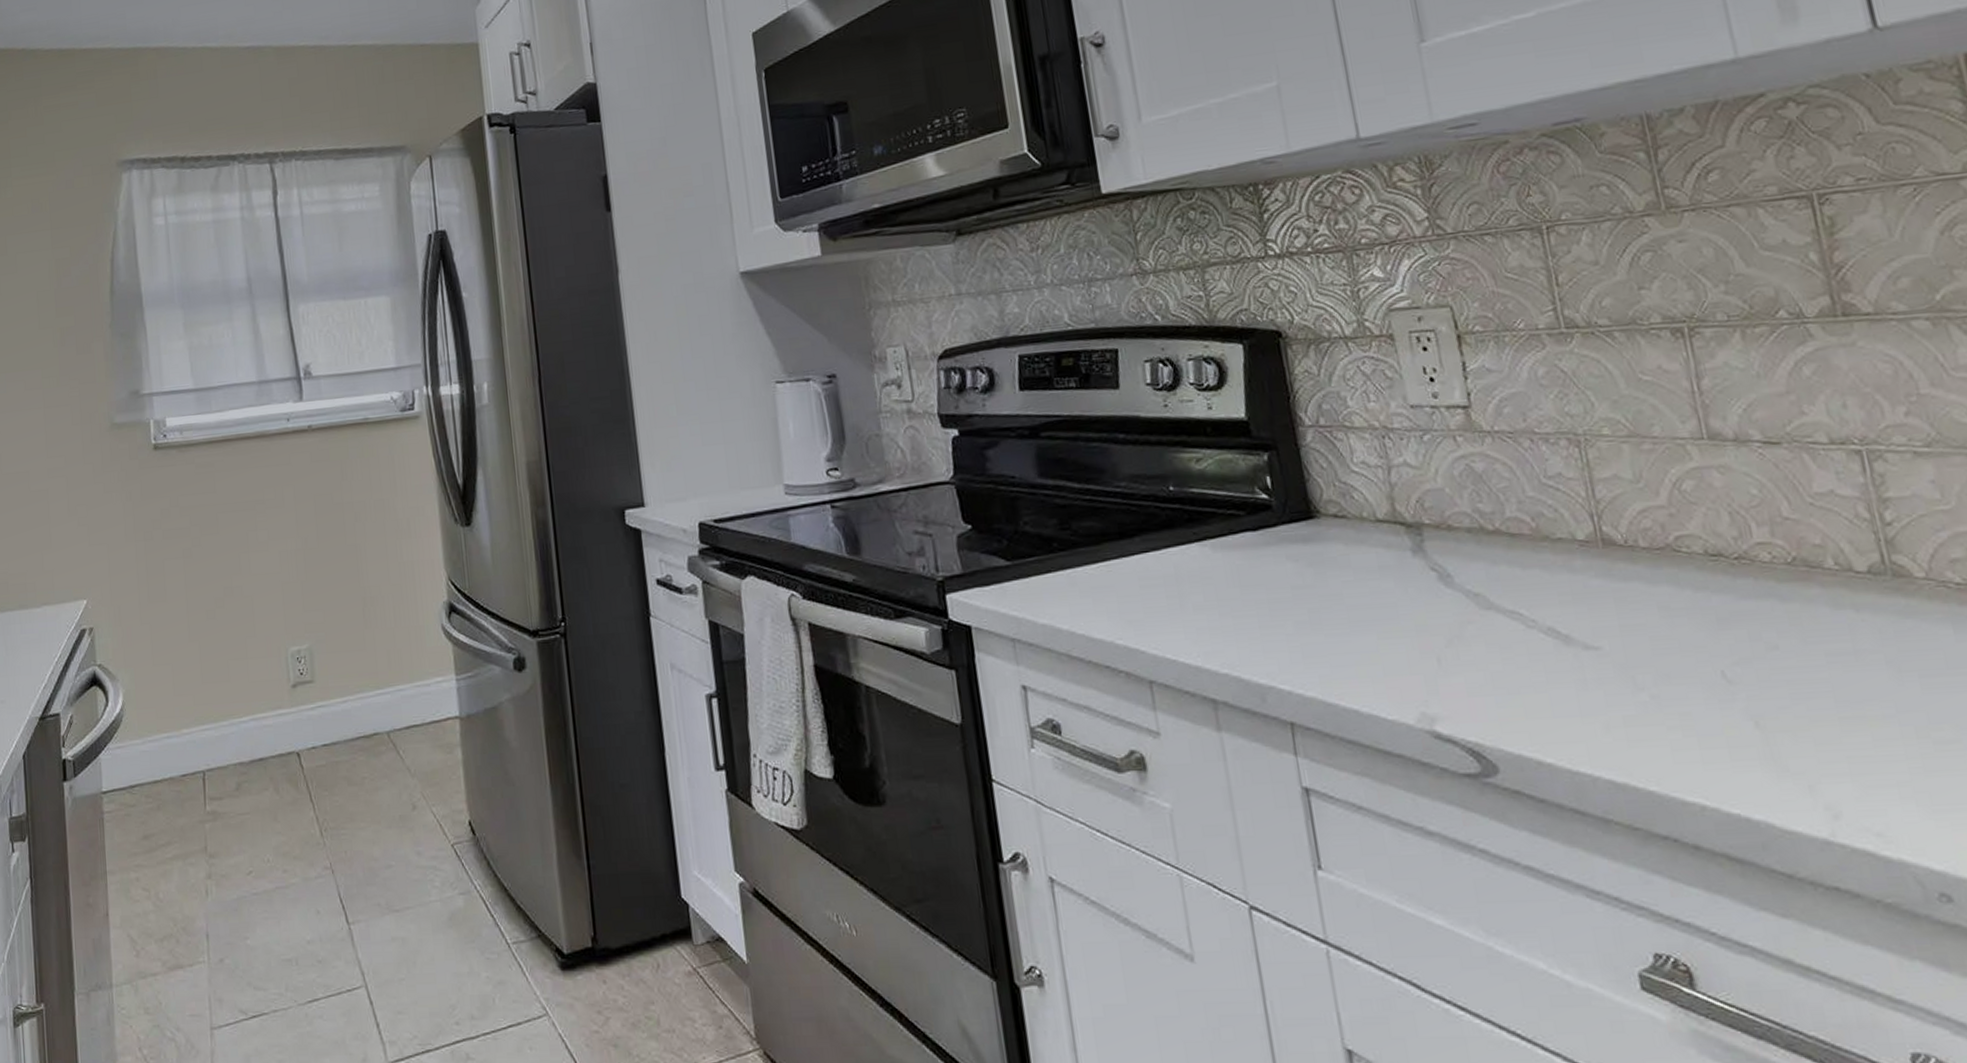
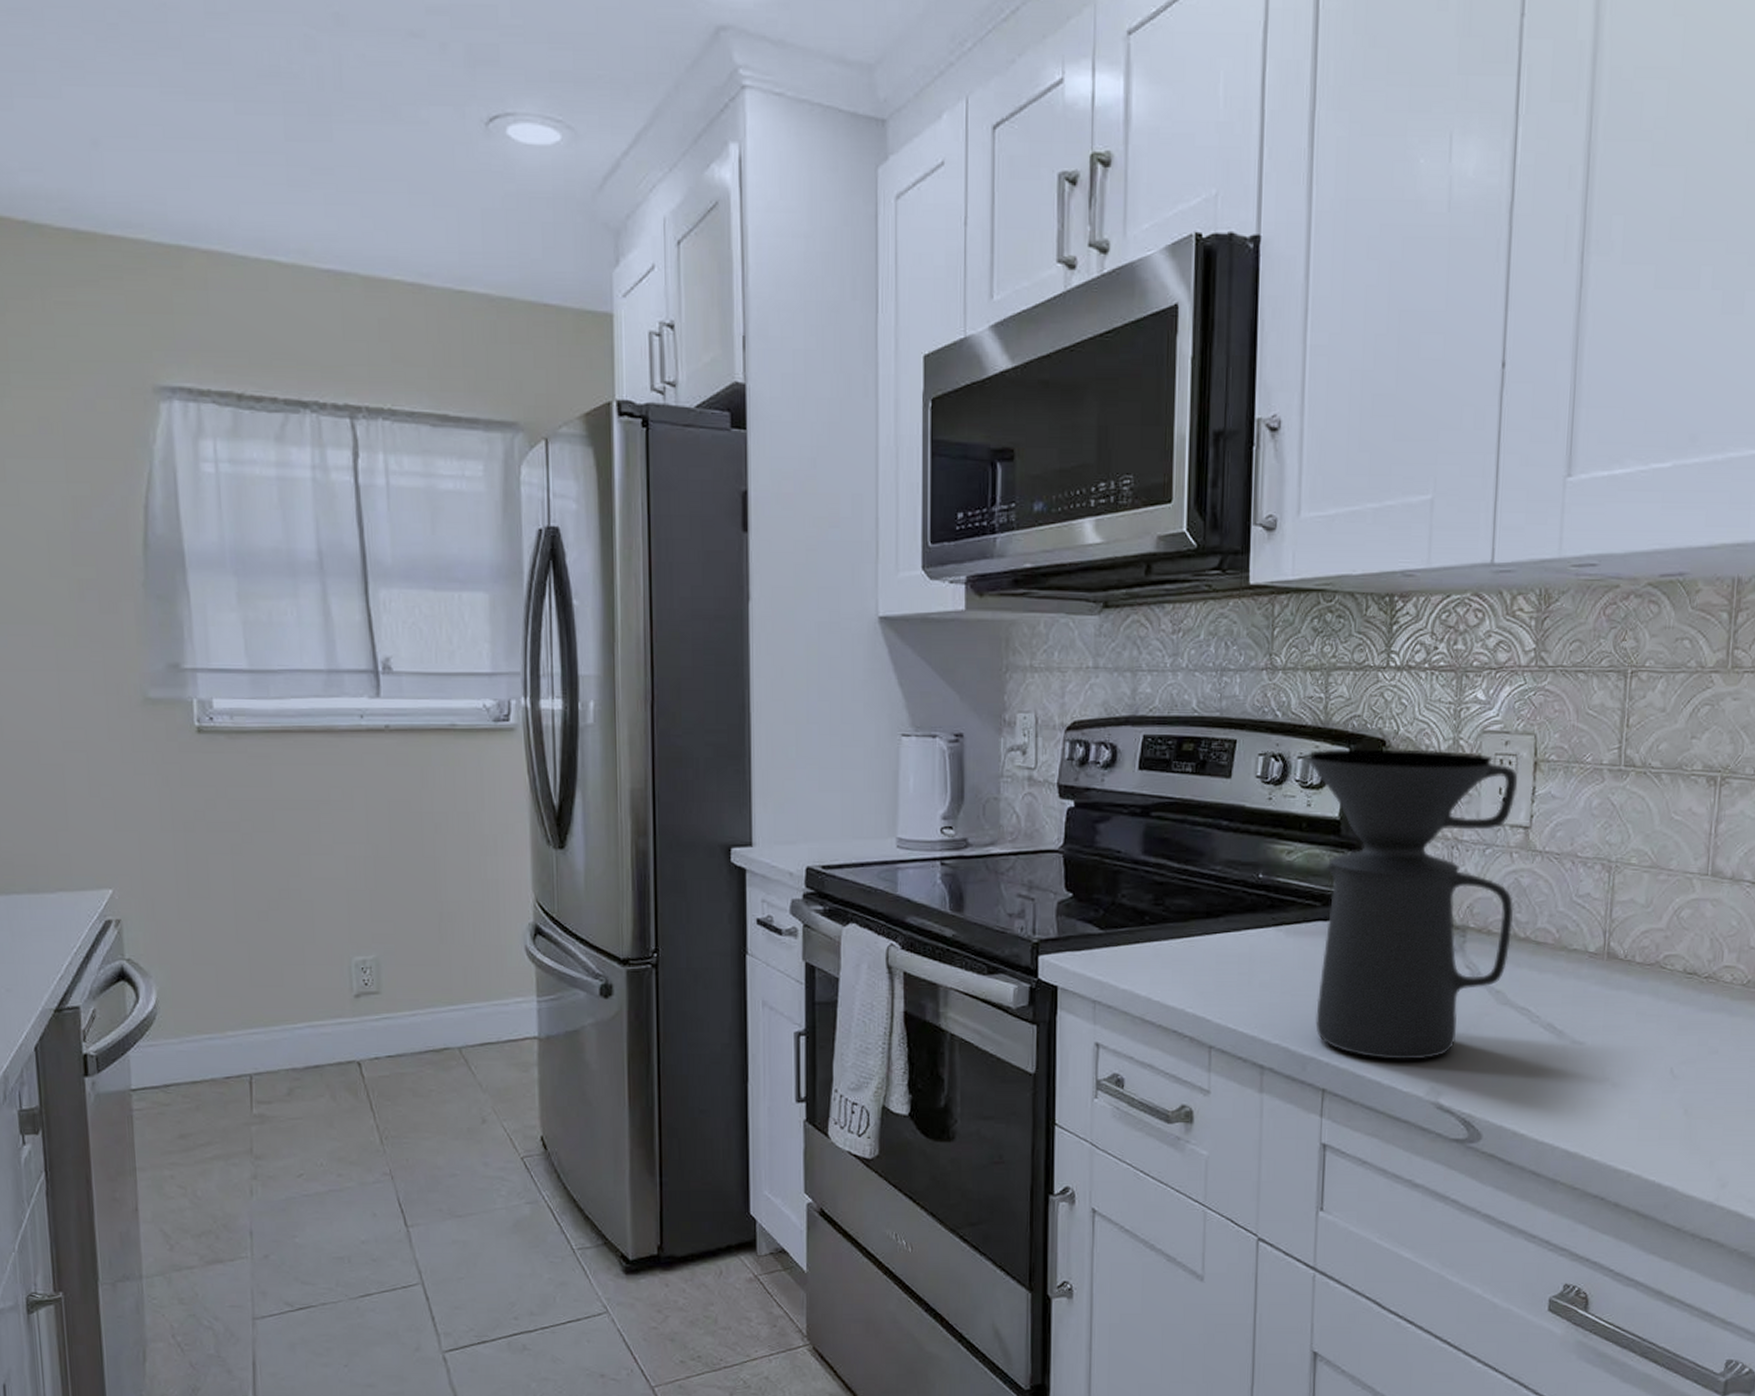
coffee maker: none [1198,333,1480,683] -> present [1307,748,1518,1060]

